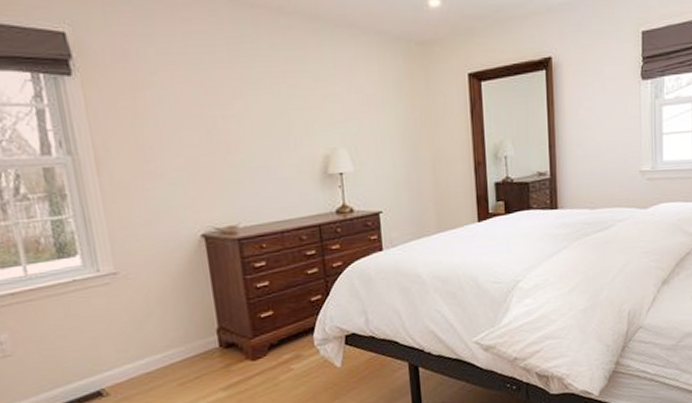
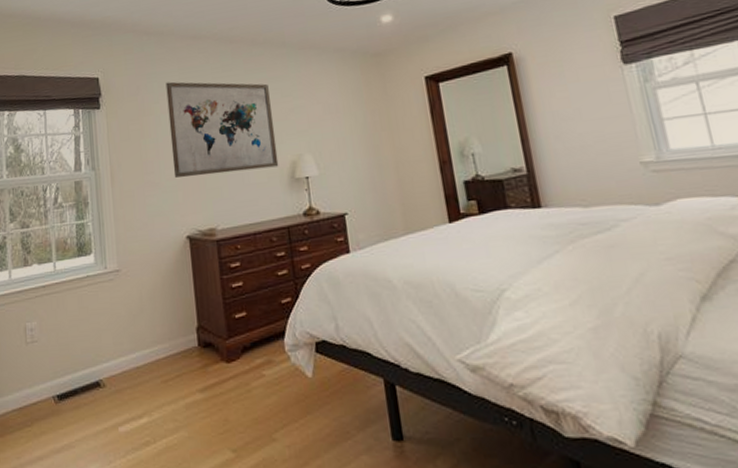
wall art: none [165,49,310,168] -> present [165,81,279,178]

